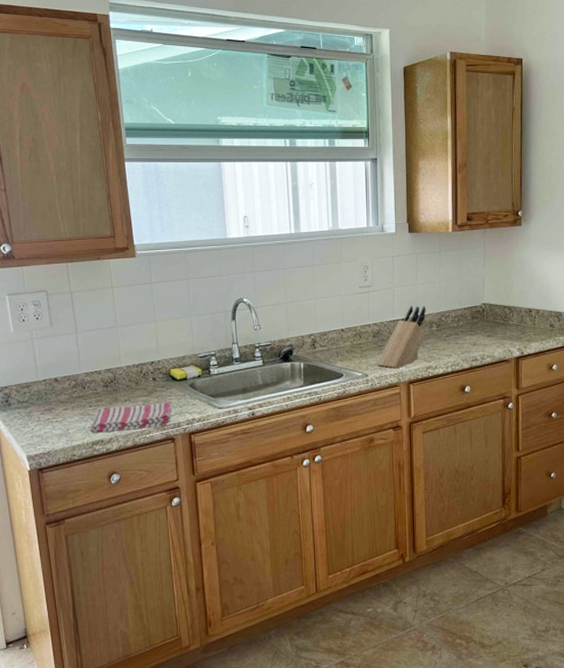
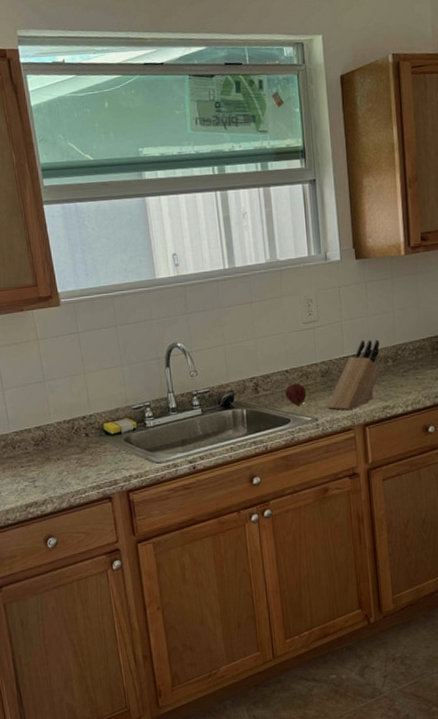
dish towel: present [90,401,172,433] -> none [23,457,108,495]
fruit: none [340,342,359,362] -> present [285,383,307,406]

